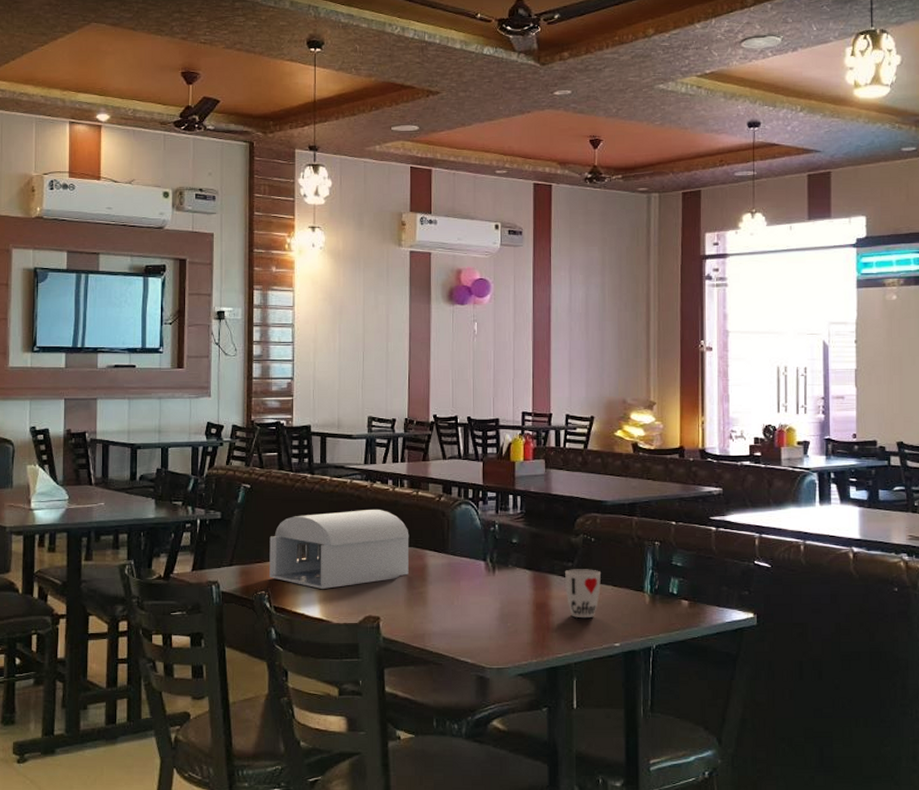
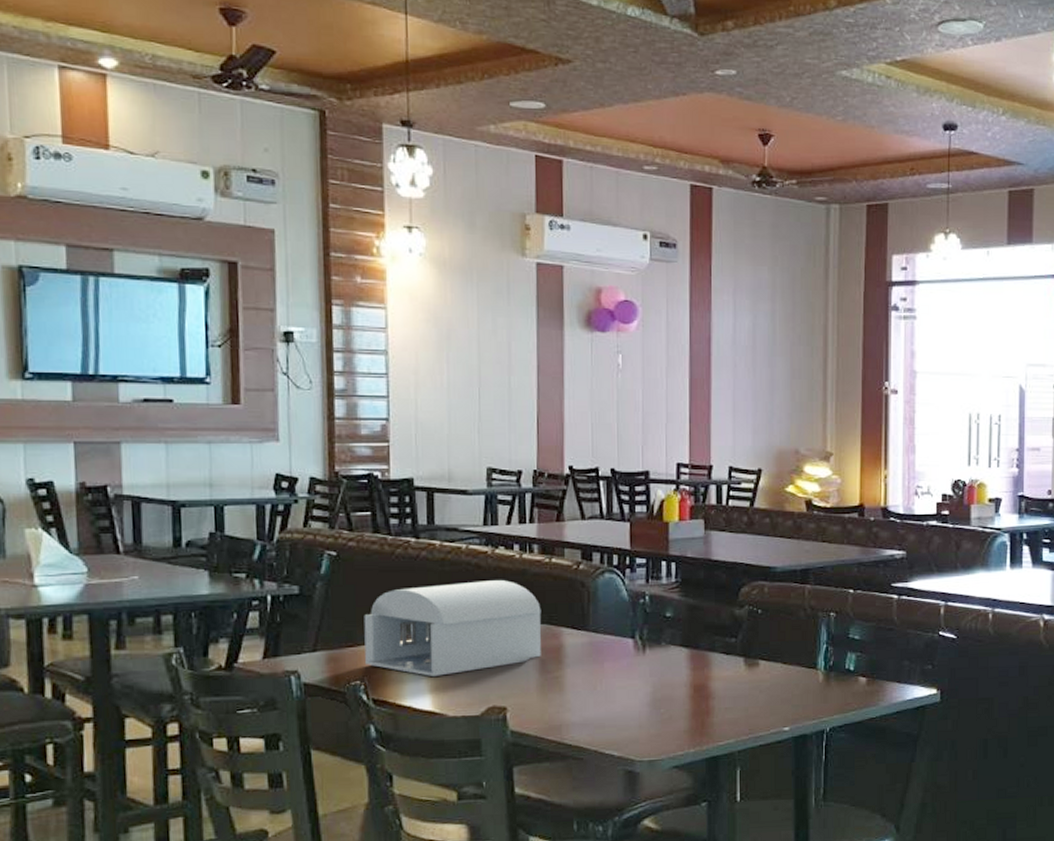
cup: present [565,569,601,619] -> none [728,645,768,701]

